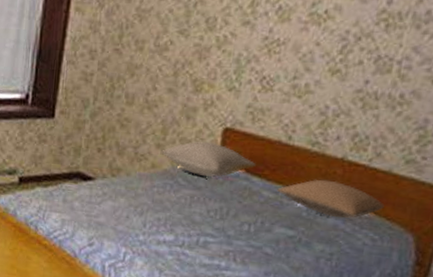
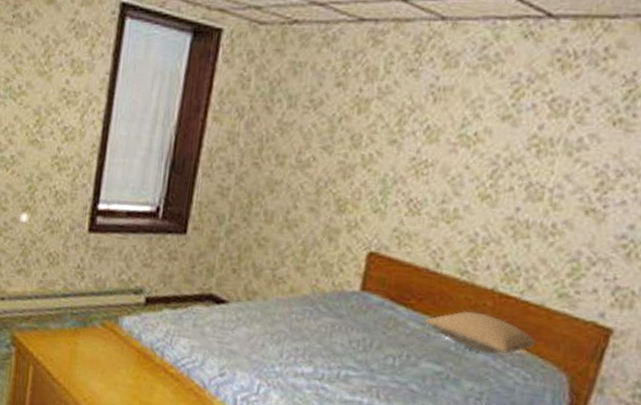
pillow: present [160,141,256,178] -> none [300,265,402,306]

